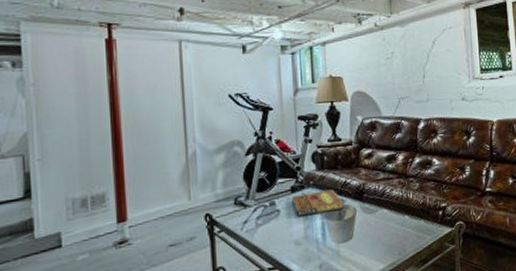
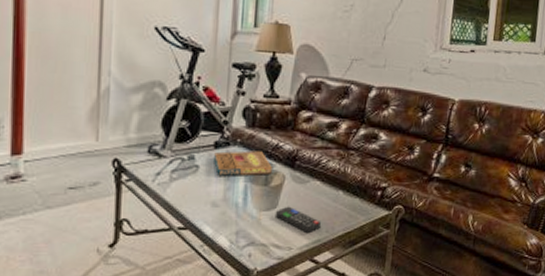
remote control: none [351,235,393,259] -> present [275,206,321,234]

